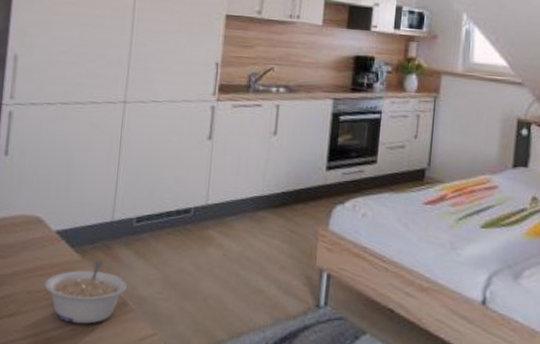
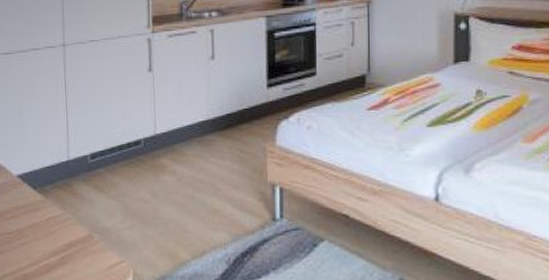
legume: present [44,260,128,324] -> none [14,198,91,259]

